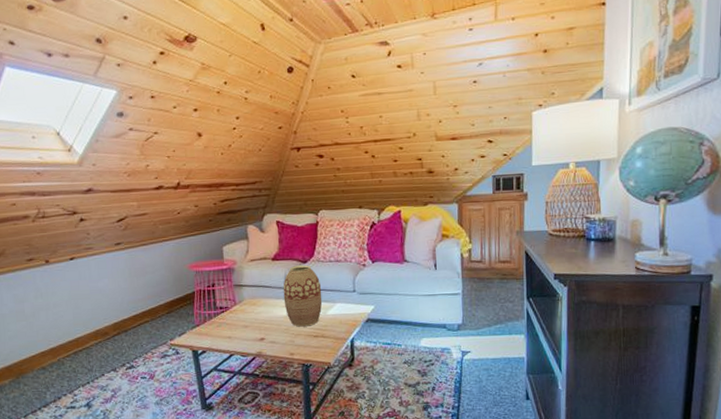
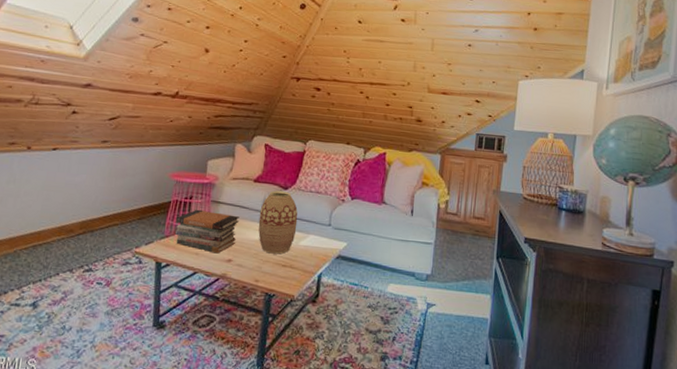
book stack: none [203,295,265,335] -> present [175,209,239,254]

